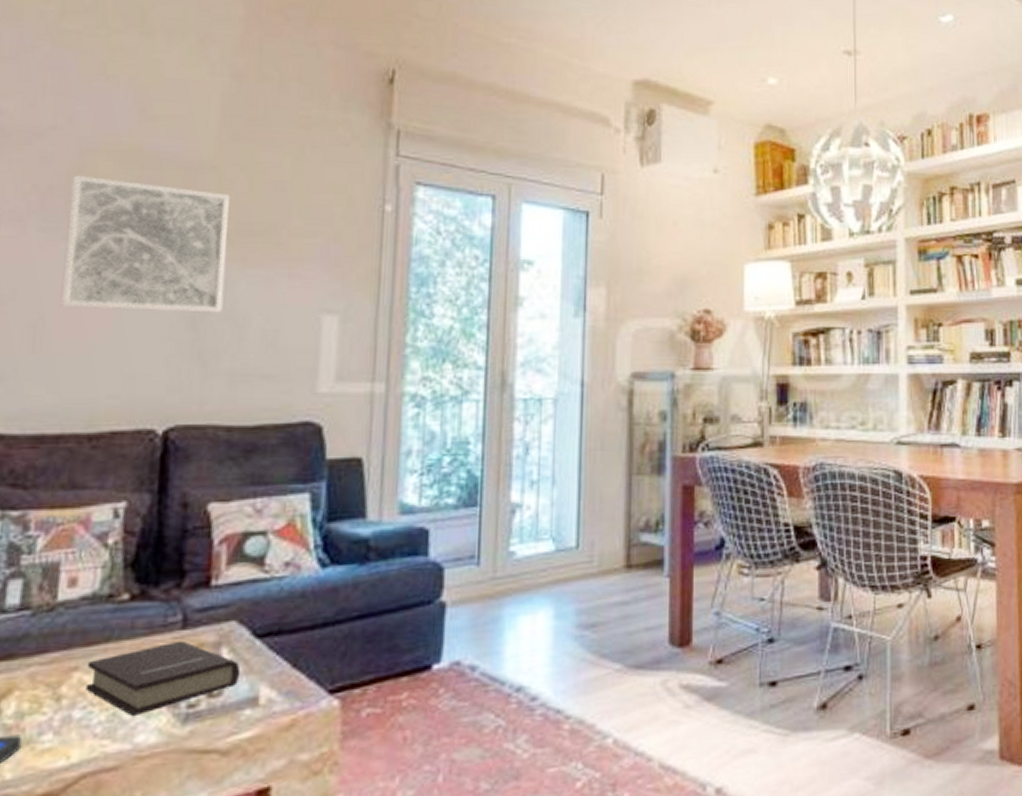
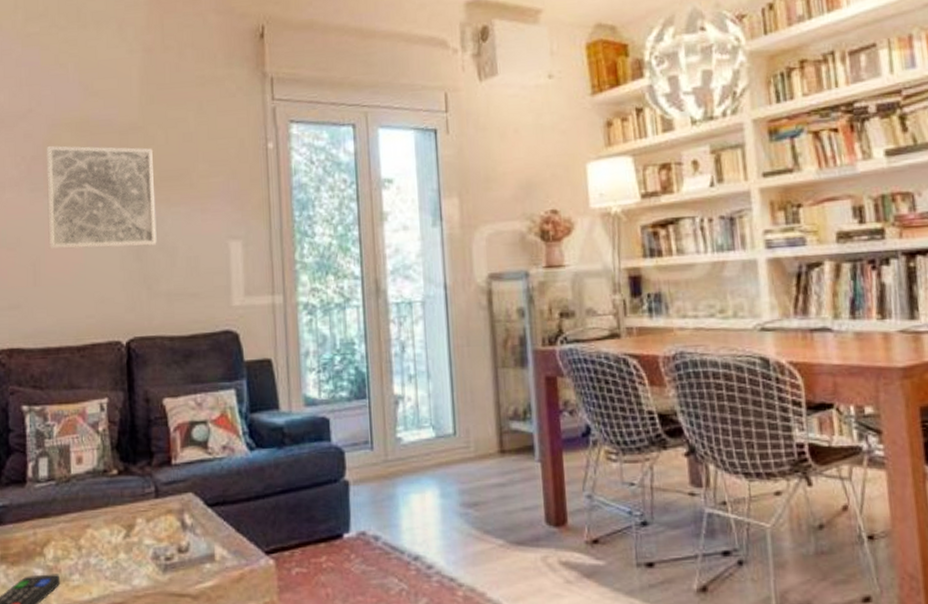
book: present [85,640,241,716] -> none [95,507,200,564]

